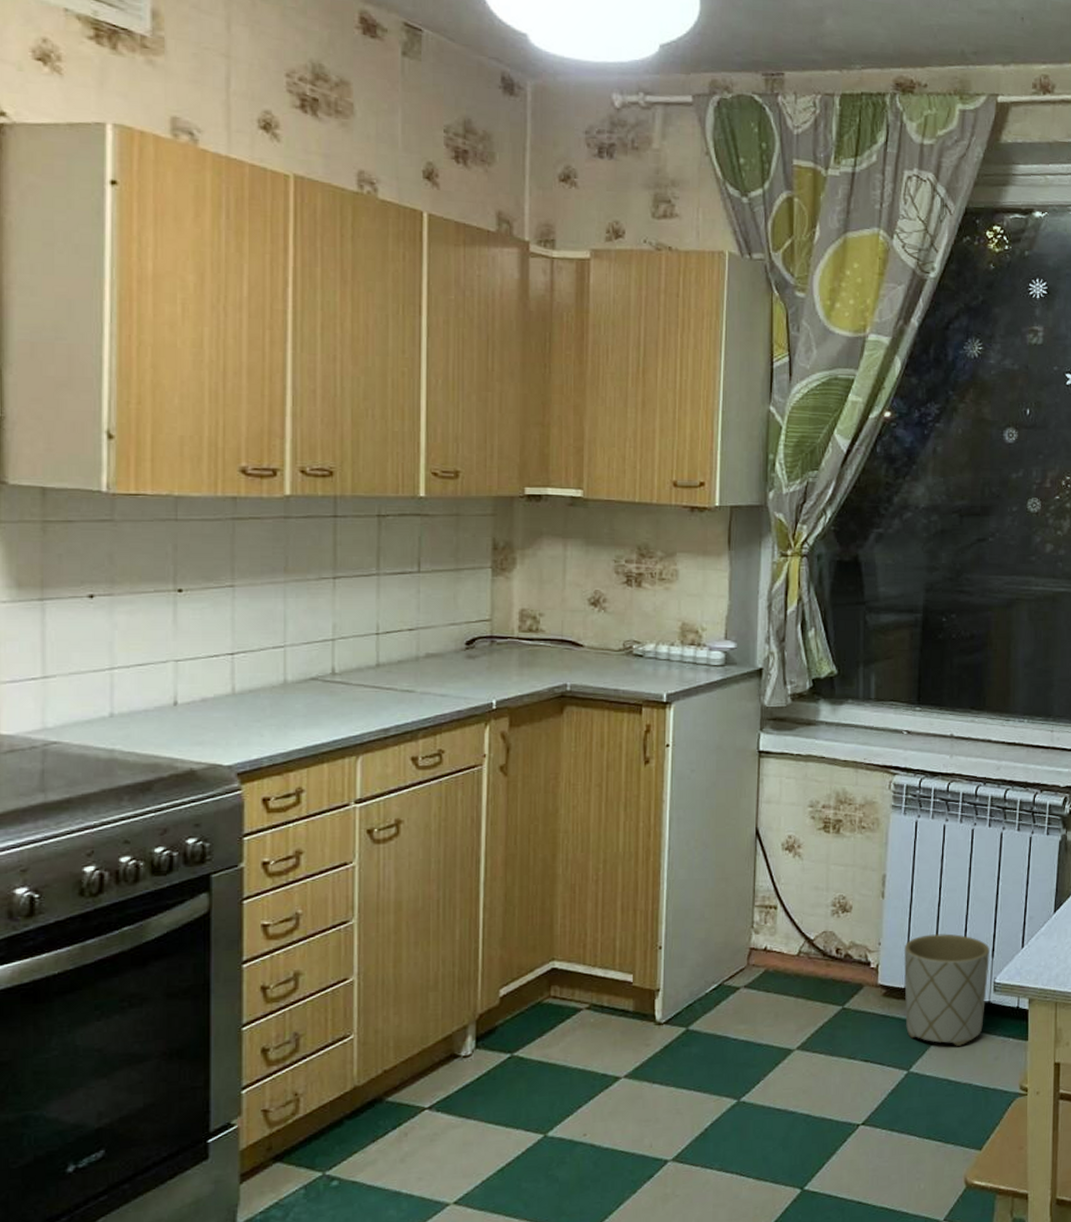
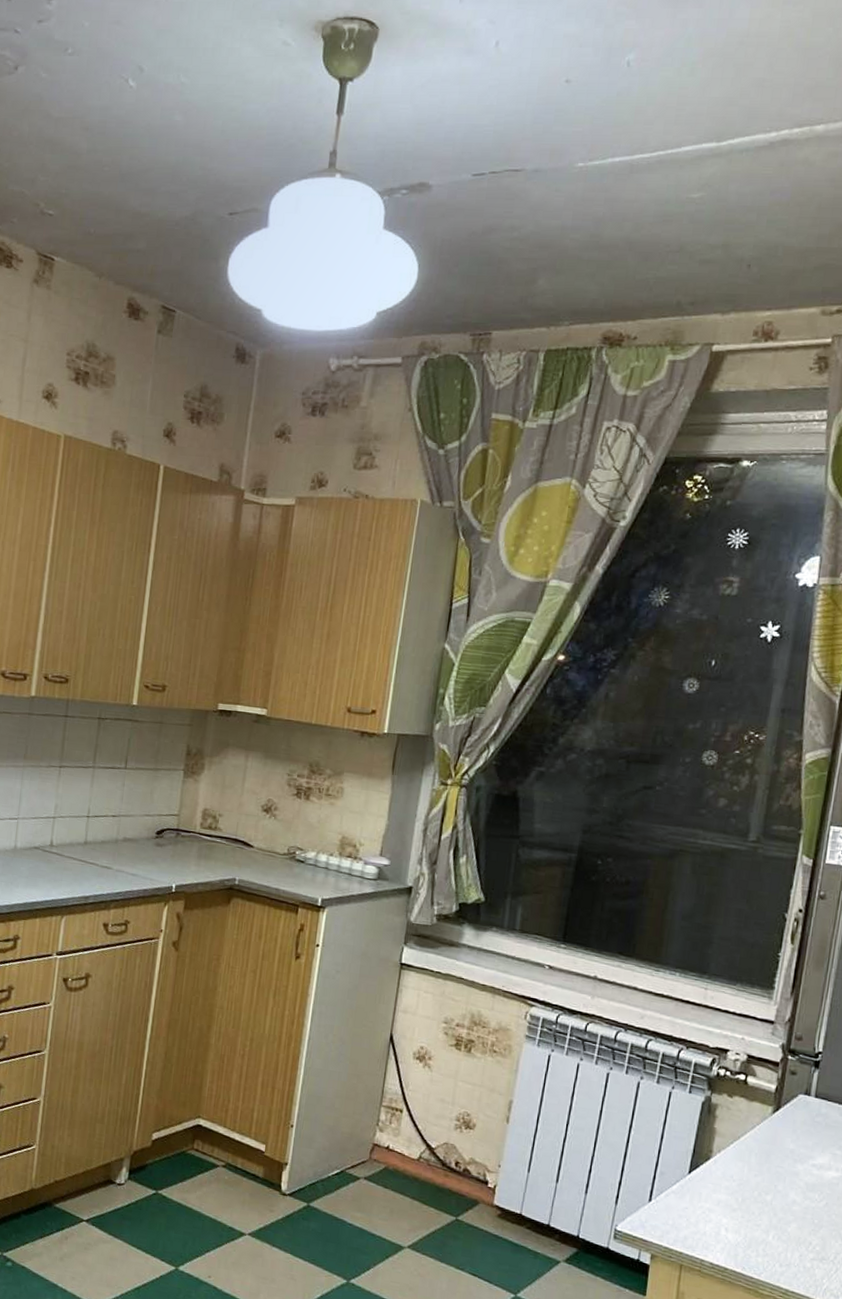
planter: present [903,933,990,1046] -> none [518,1167,614,1284]

